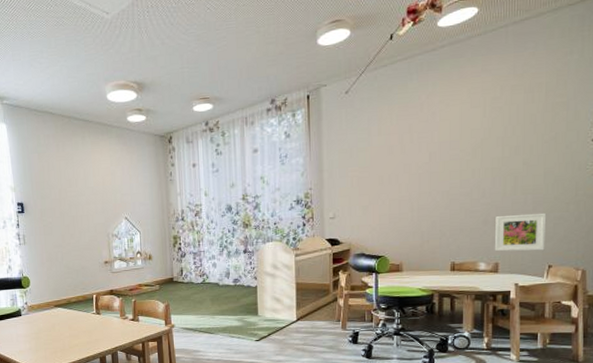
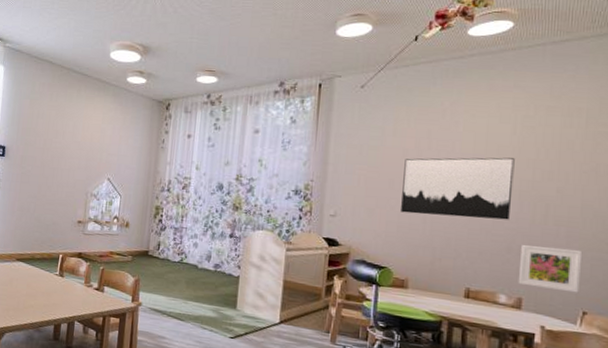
wall art: none [391,139,486,205] -> present [401,157,515,220]

